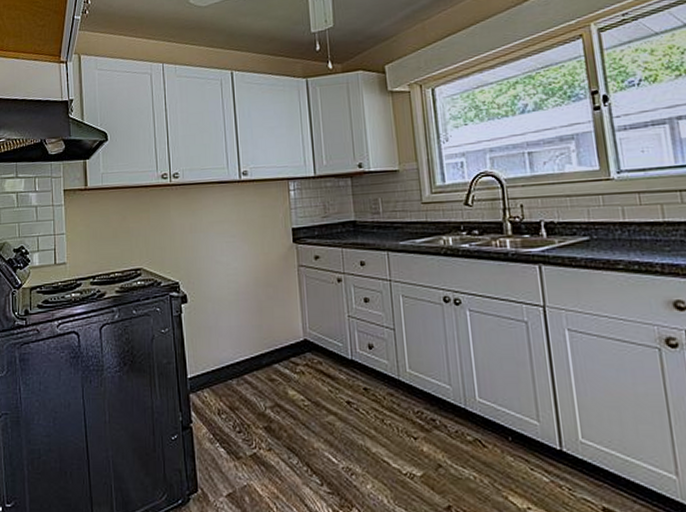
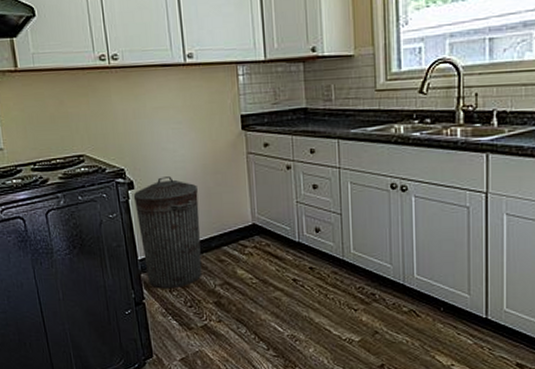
trash can: none [186,290,252,411] -> present [133,177,202,289]

